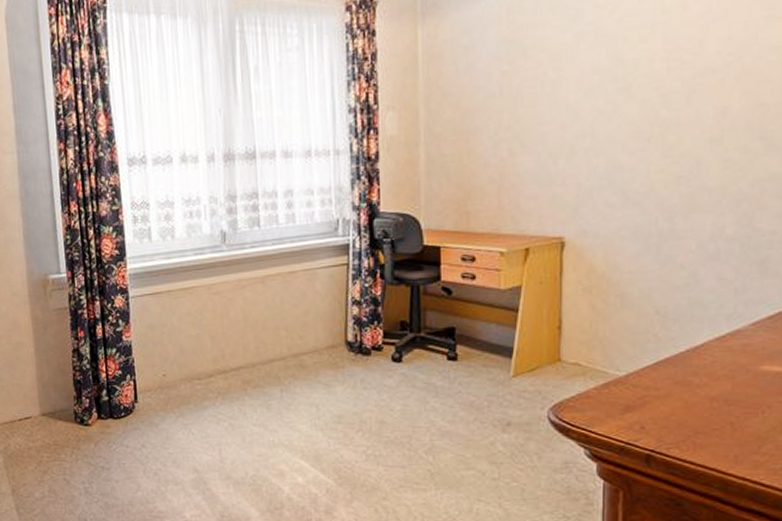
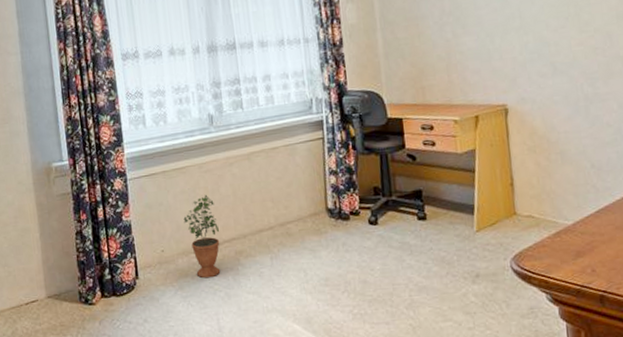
potted plant: none [188,318,227,407] -> present [183,194,221,278]

